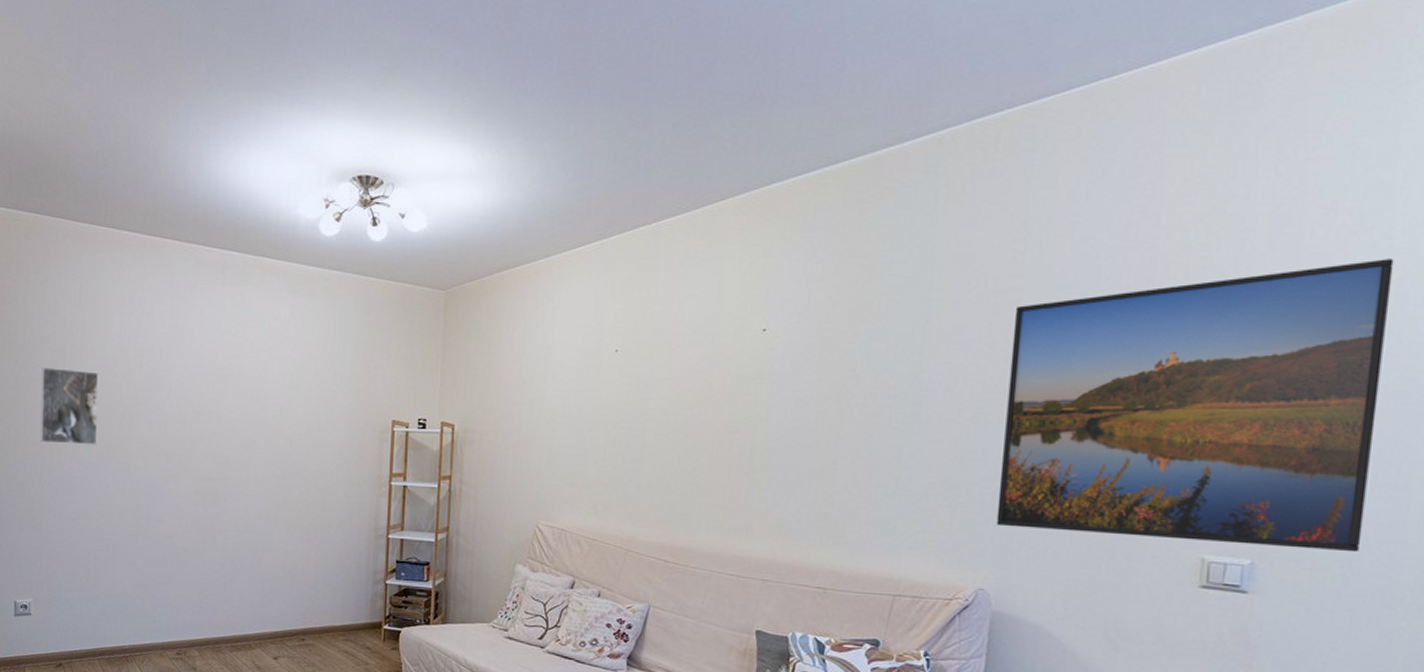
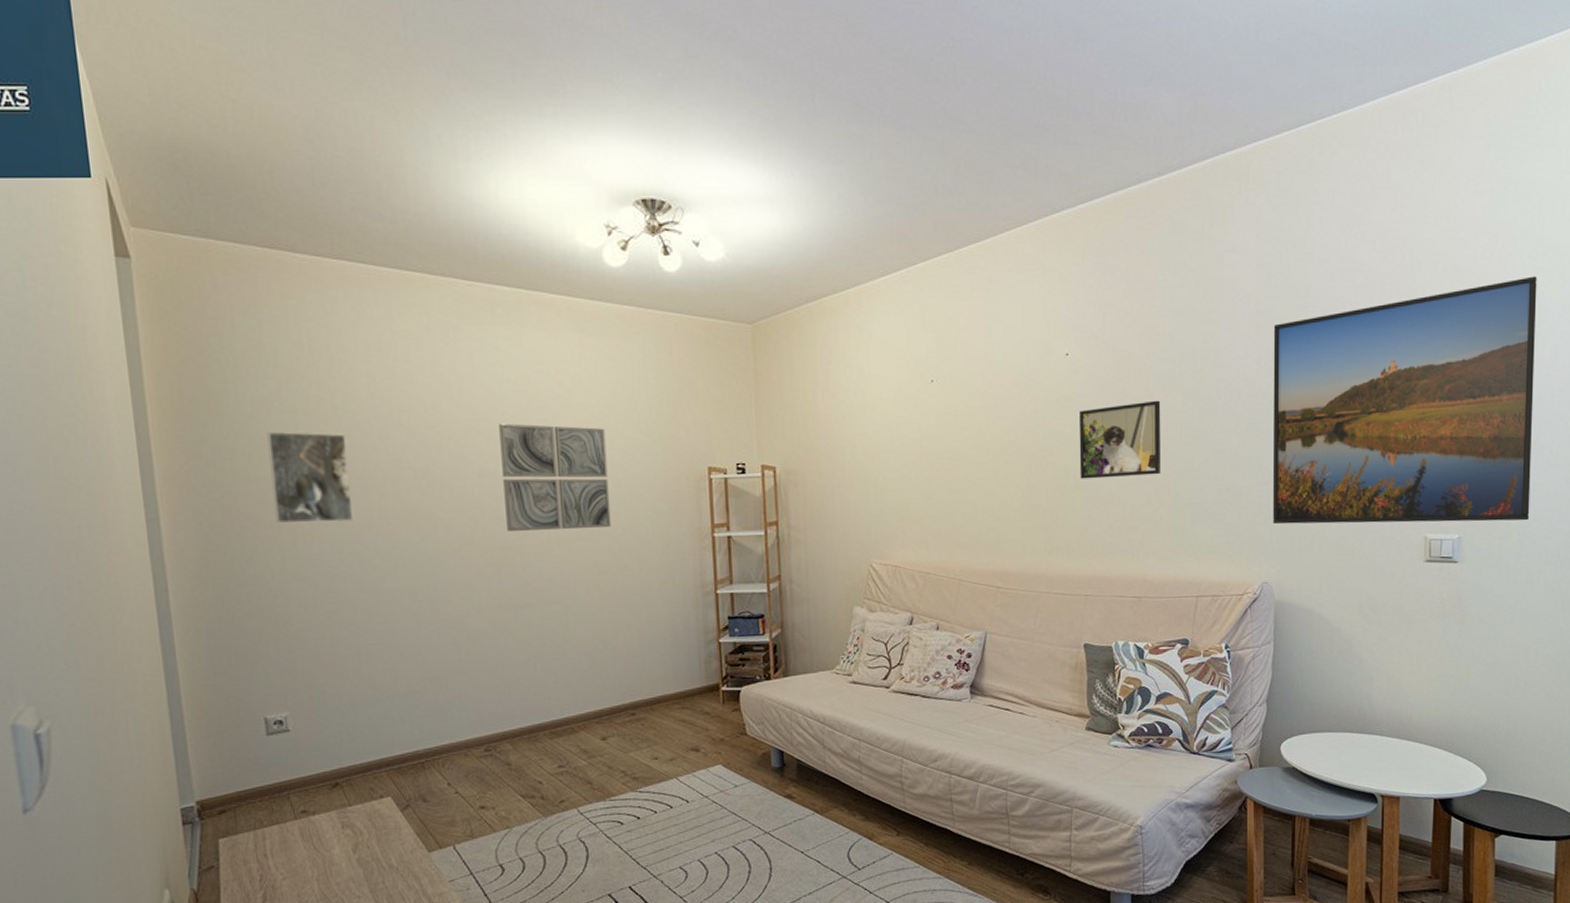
wall art: none [215,370,305,468] -> present [499,423,612,531]
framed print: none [767,382,869,461] -> present [1078,400,1161,479]

